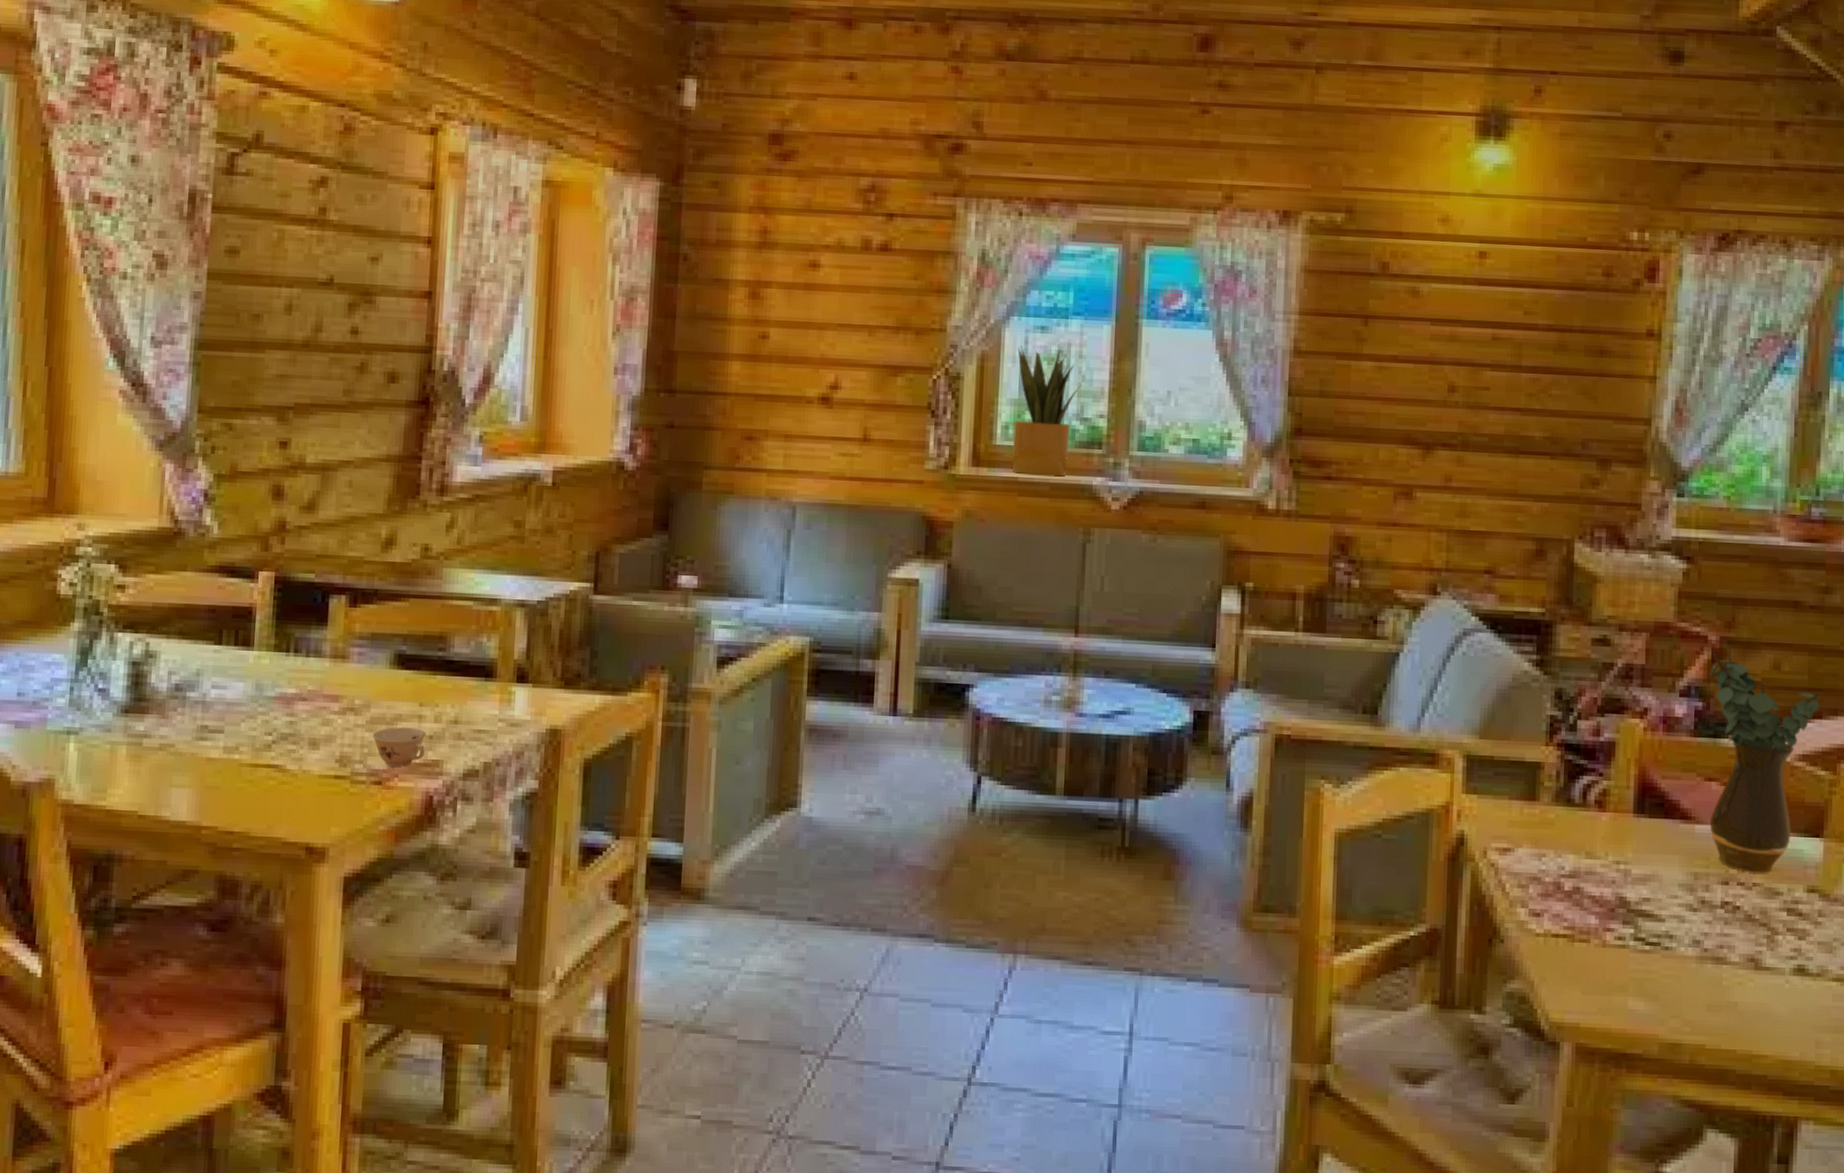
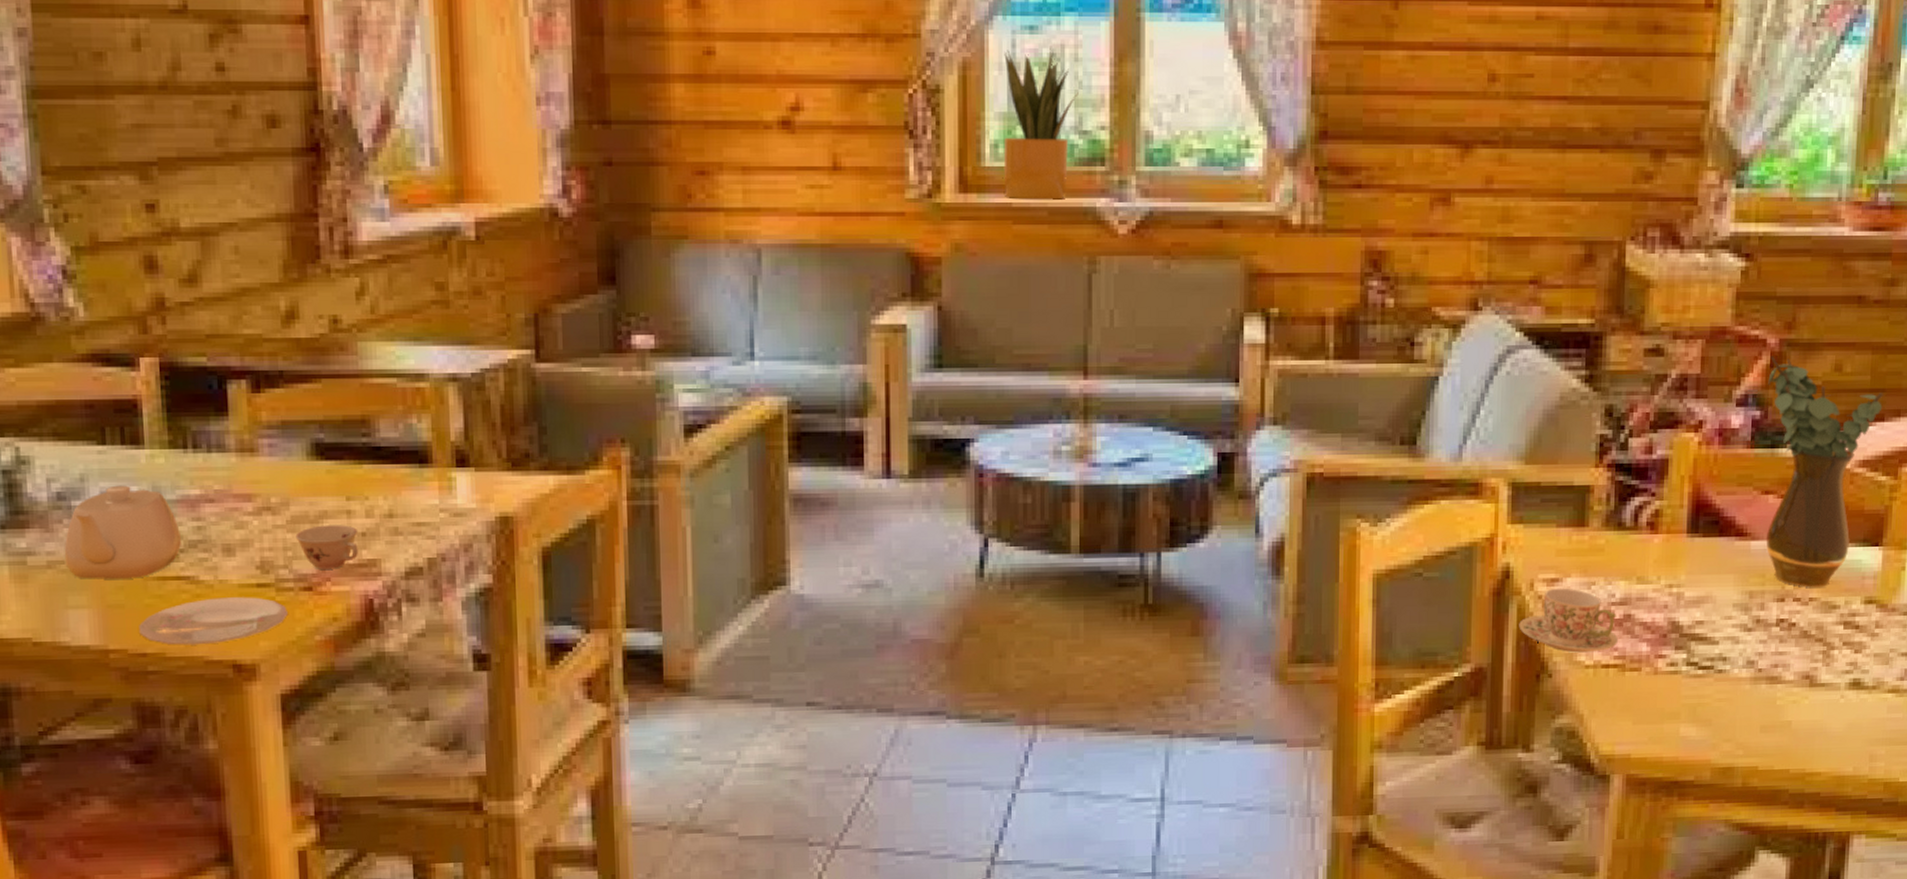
teapot: none [174,681,275,764] -> present [64,485,181,579]
plate: none [229,786,358,827] -> present [139,597,288,645]
teacup: none [1472,857,1567,921] -> present [1519,588,1618,653]

